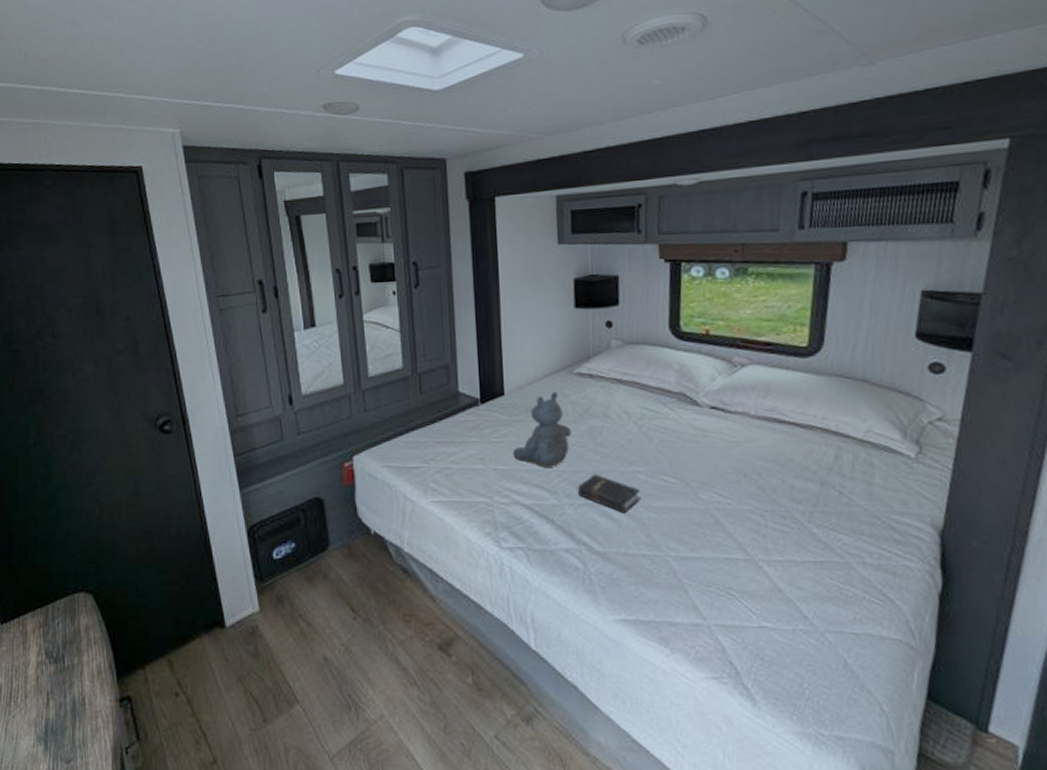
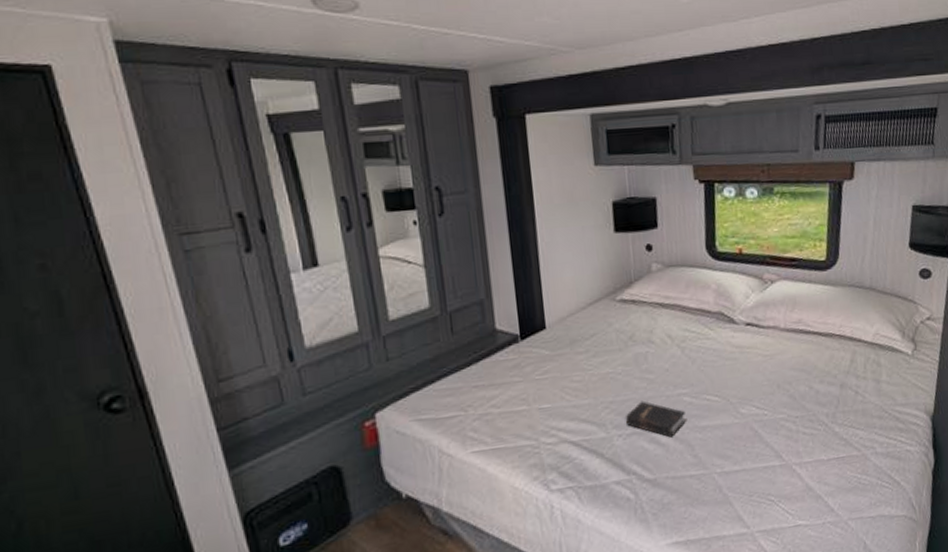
stuffed bear: present [512,392,572,467] -> none [557,321,617,401]

